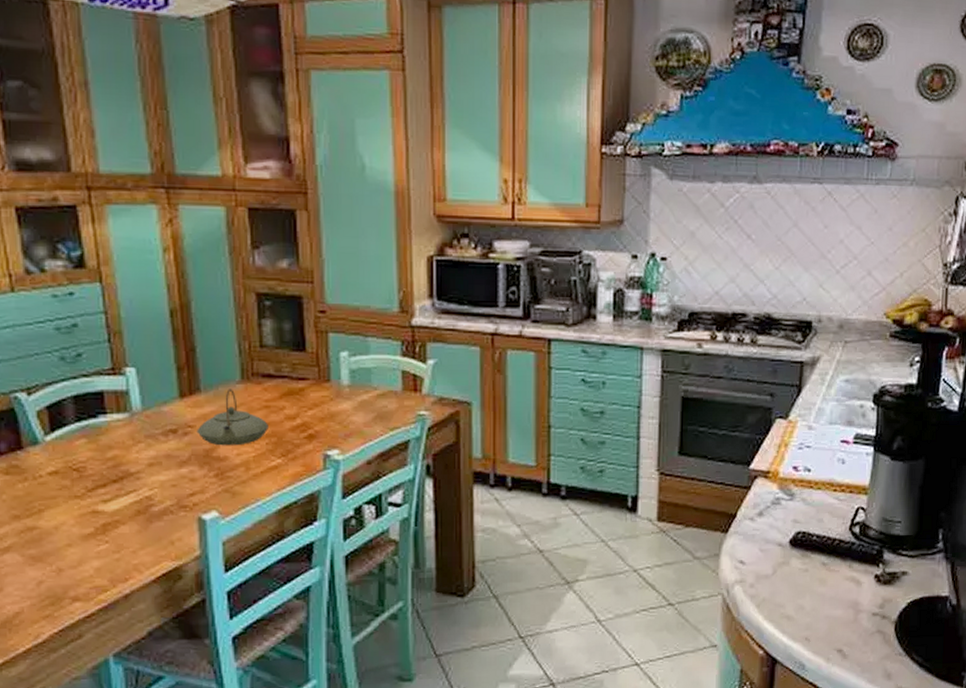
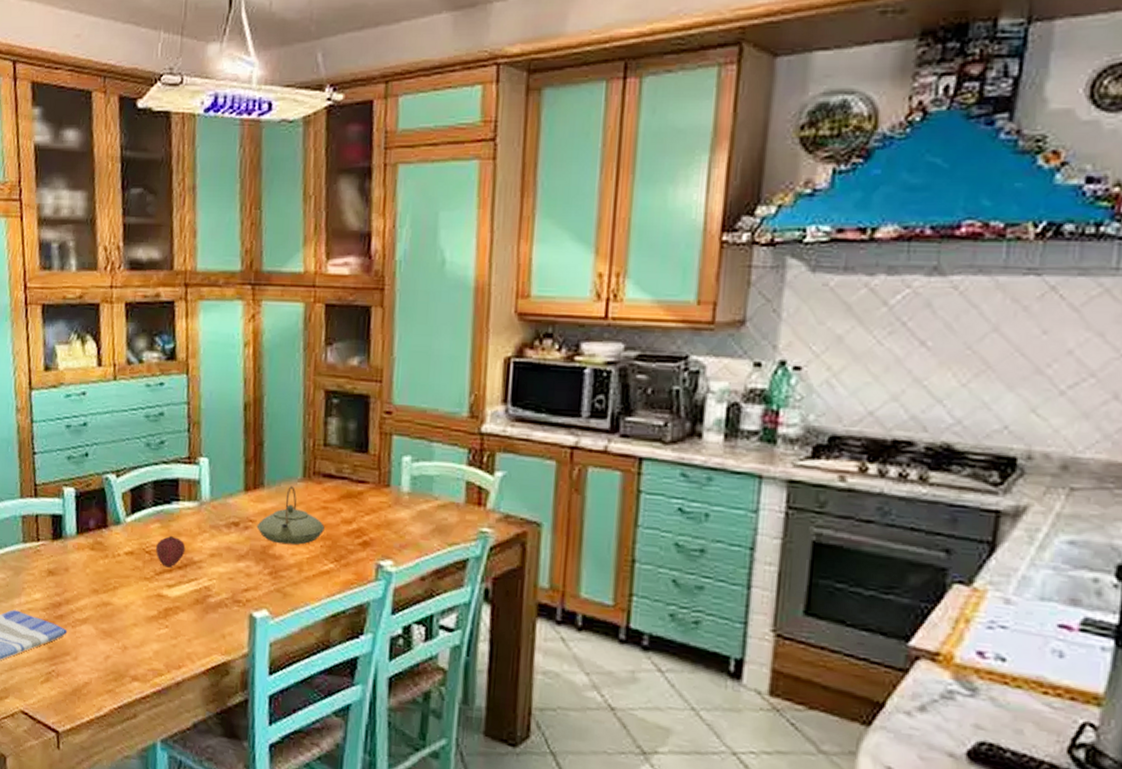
fruit: none [84,450,120,483] -> present [155,535,186,568]

